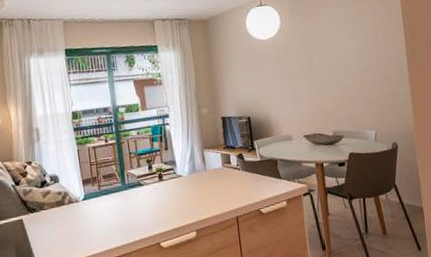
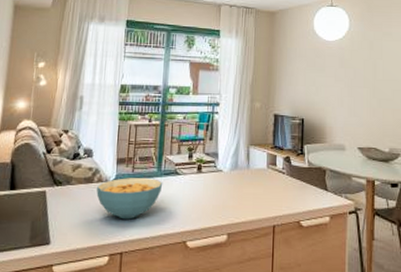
cereal bowl: none [69,192,130,233] -> present [96,178,163,220]

